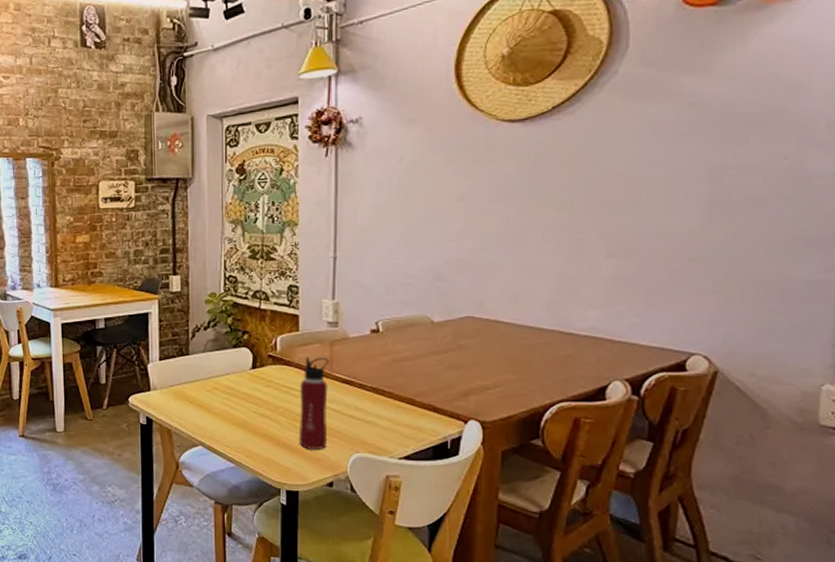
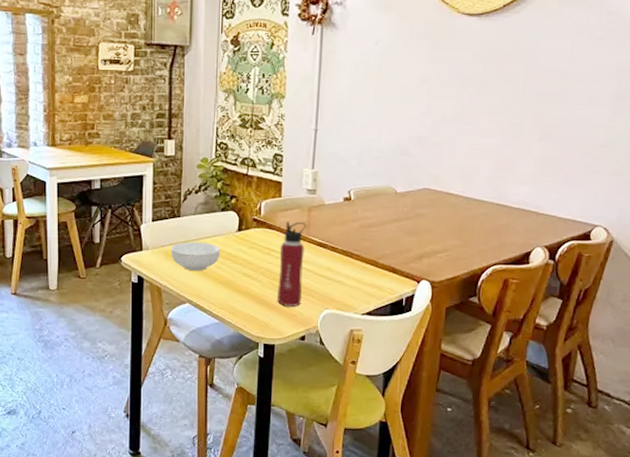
cereal bowl: none [180,381,234,412] -> present [170,241,220,271]

